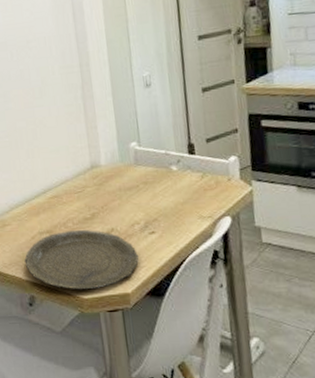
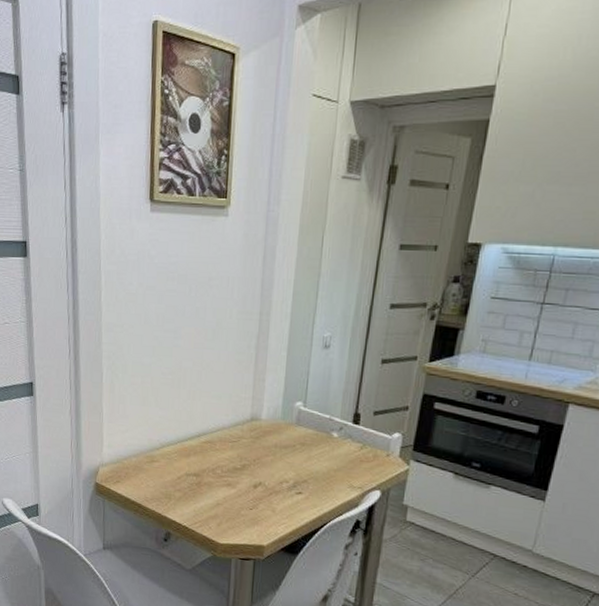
plate: present [24,229,139,290] -> none [166,477,280,537]

